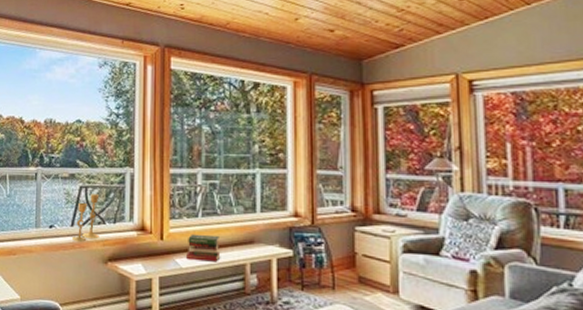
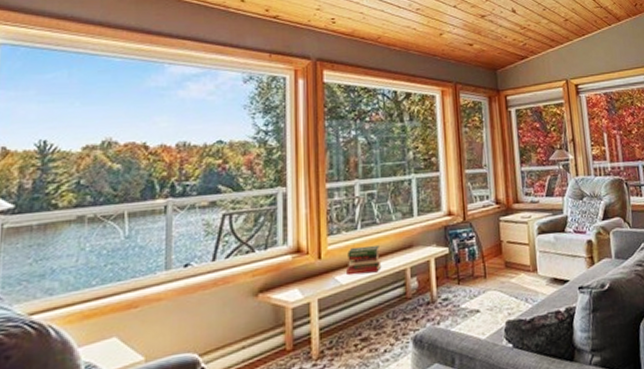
candlestick: present [72,194,100,243] -> none [214,220,248,279]

